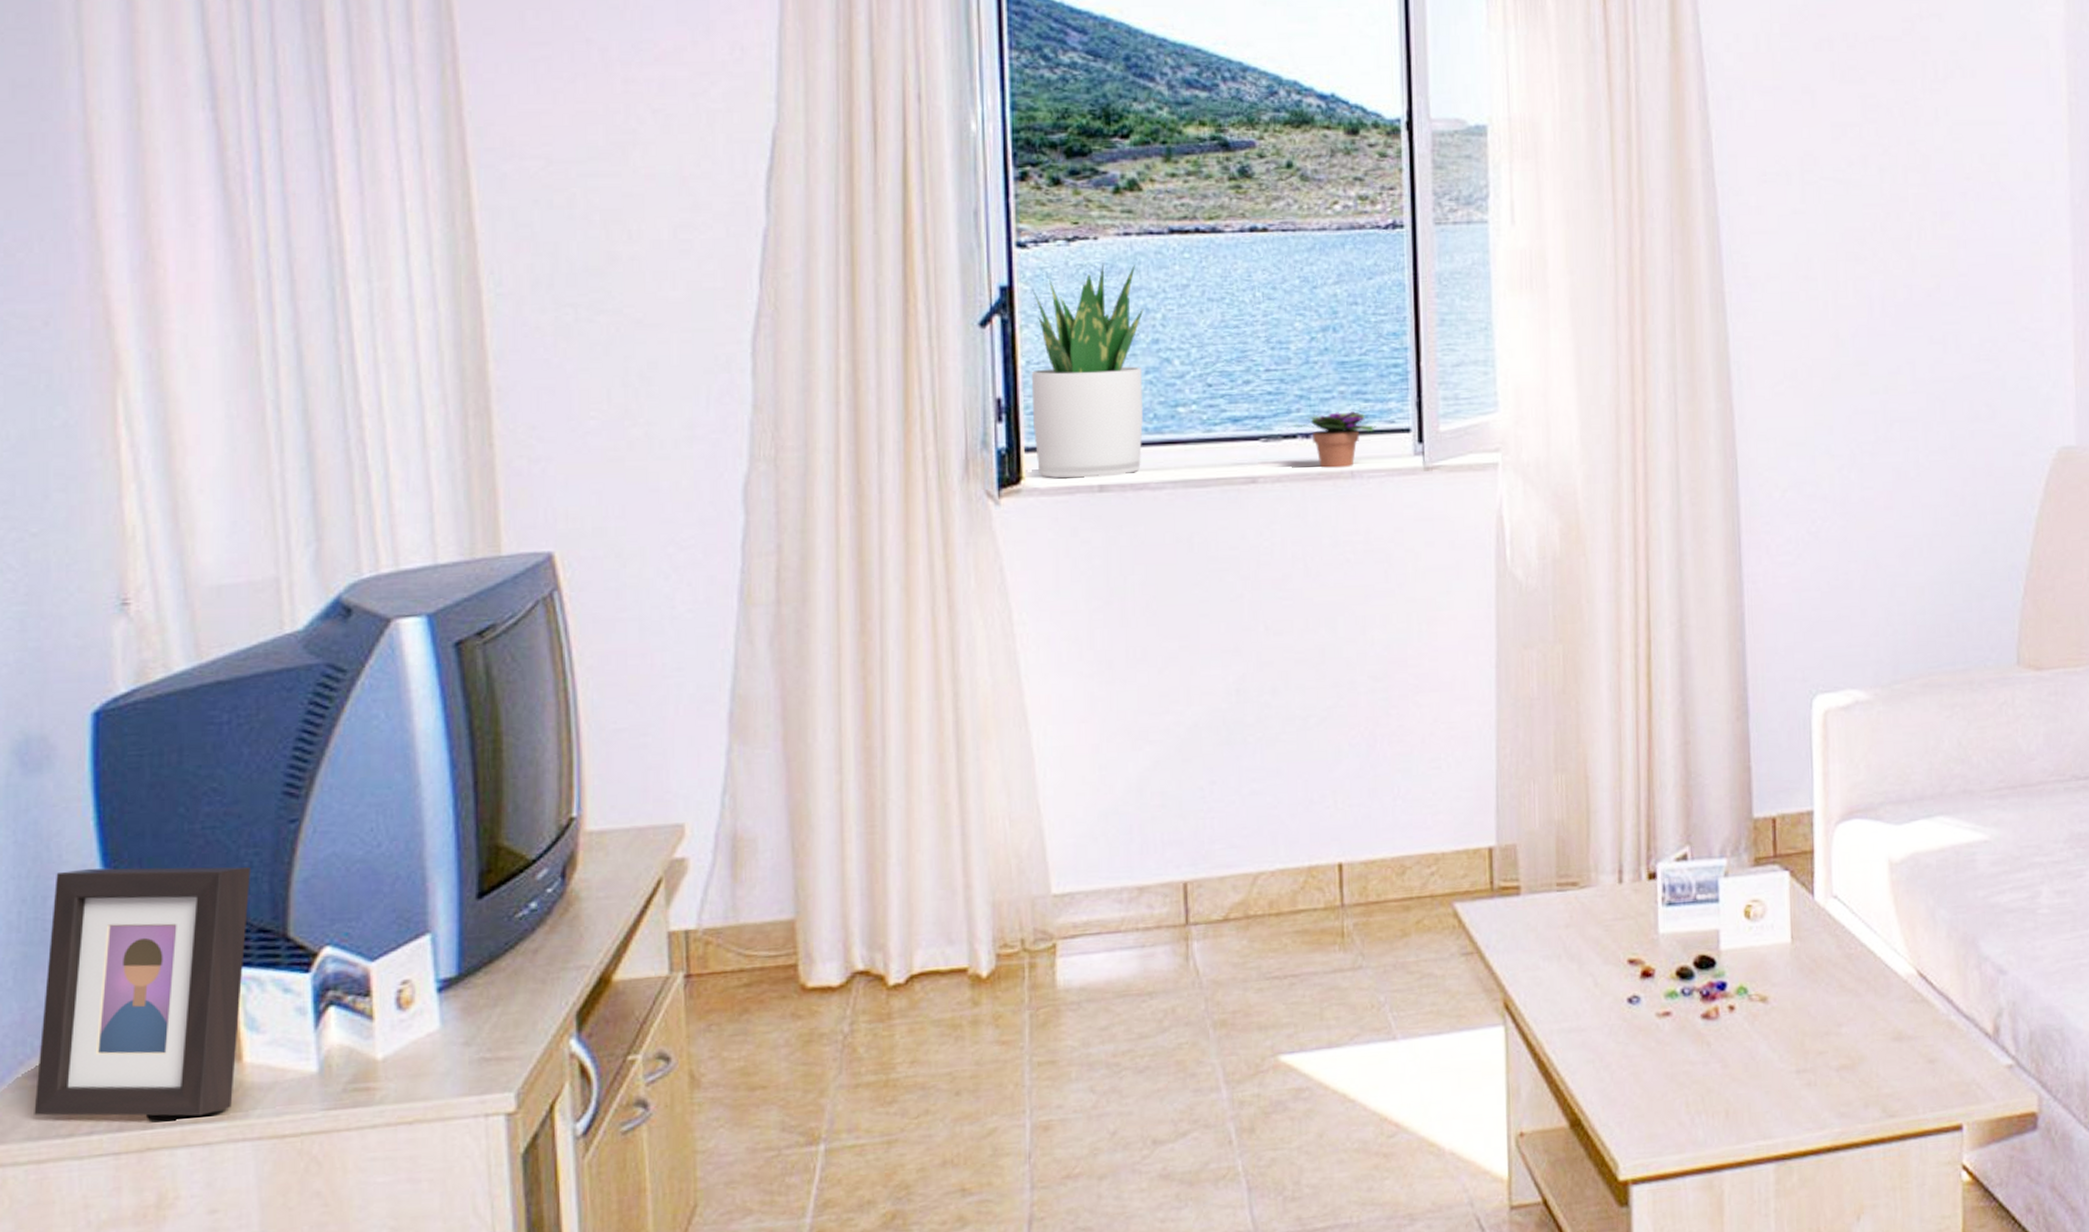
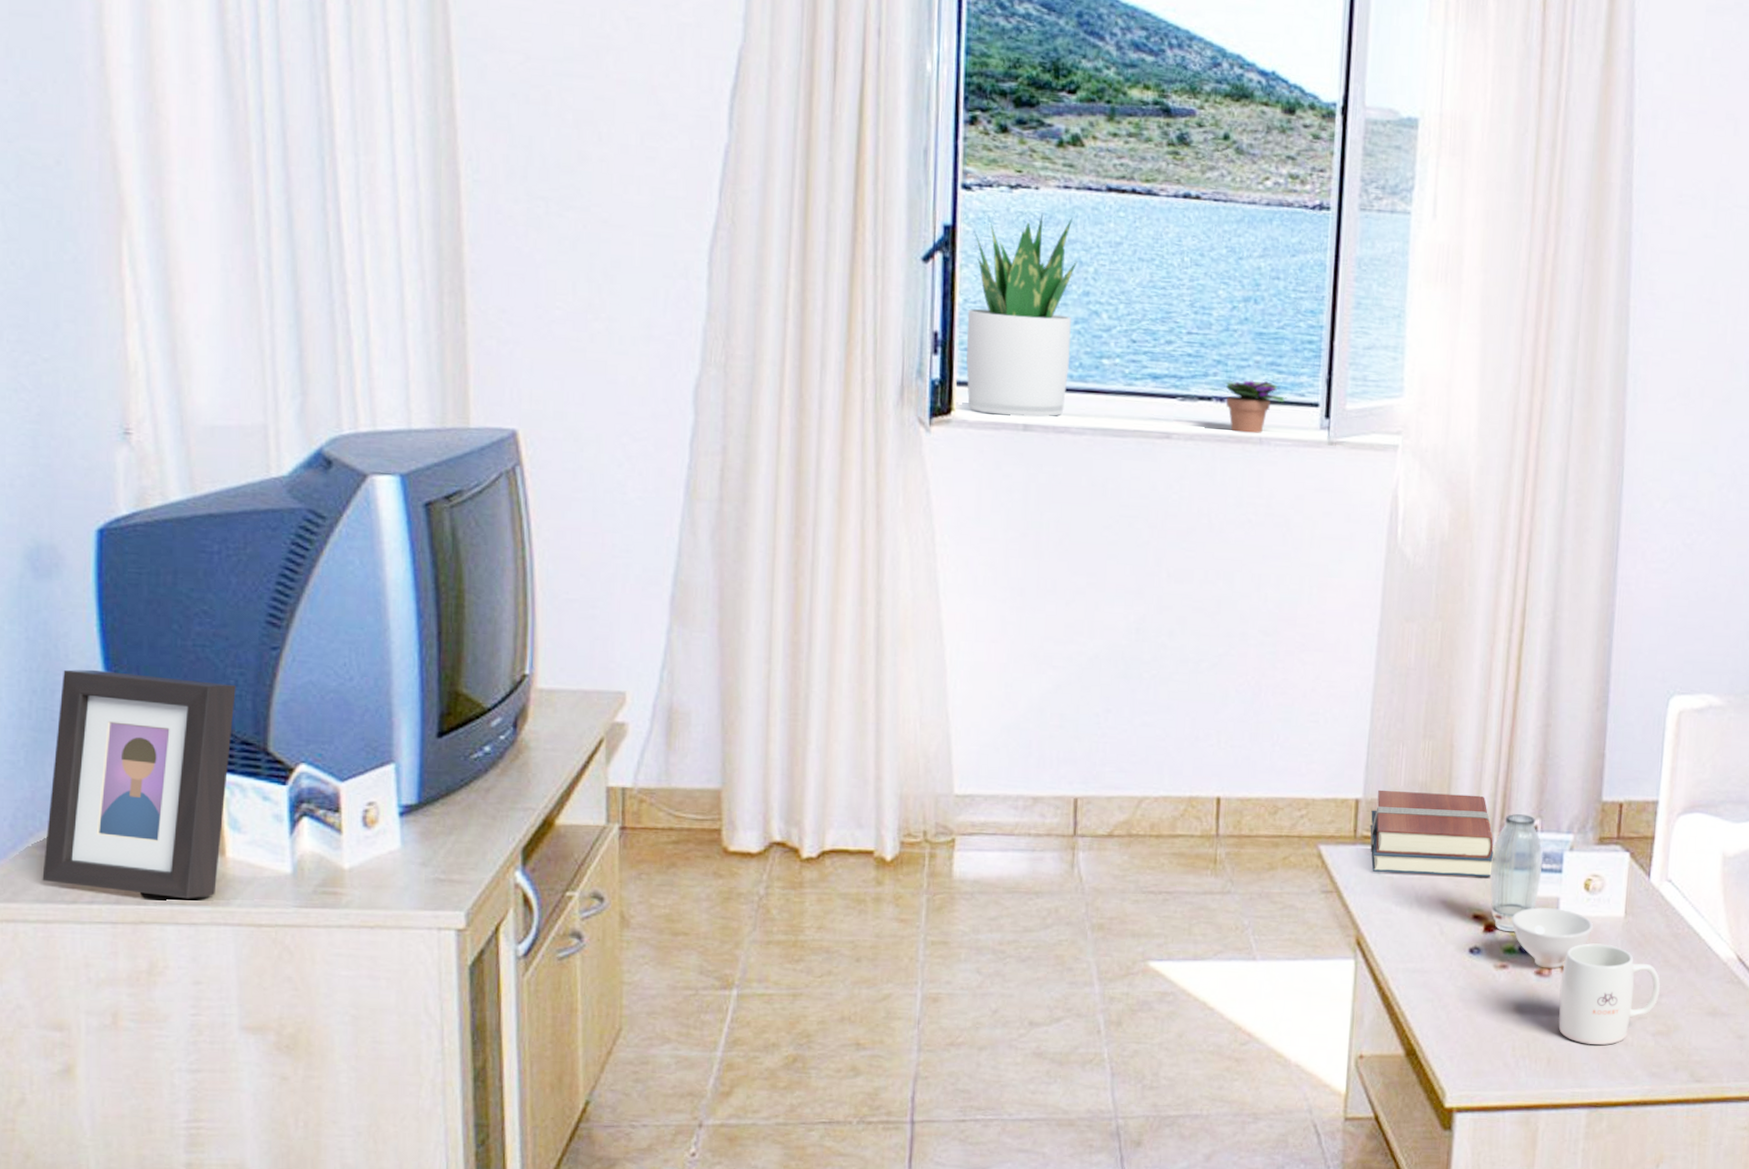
books: none [1507,828,1644,926] -> present [1370,789,1494,878]
vase: none [1641,843,1697,975] -> present [1489,814,1542,933]
bowl: none [1670,942,1760,1010] -> present [1511,907,1594,969]
mug: none [1730,975,1839,1090] -> present [1558,943,1660,1045]

